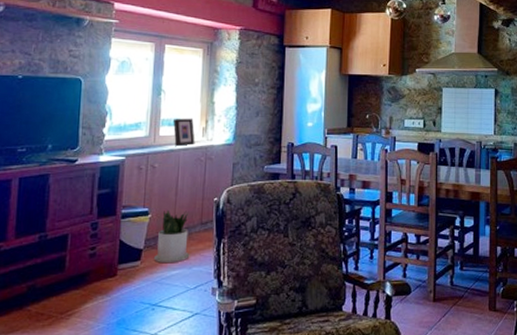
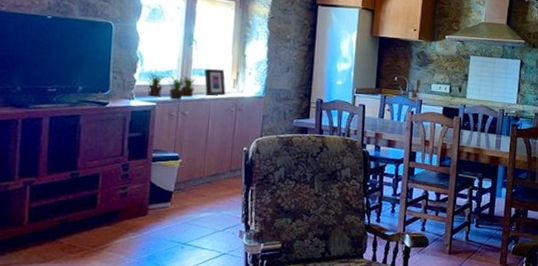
plant: none [116,126,166,154] -> present [147,73,197,101]
planter: present [153,209,190,264] -> none [183,156,219,207]

